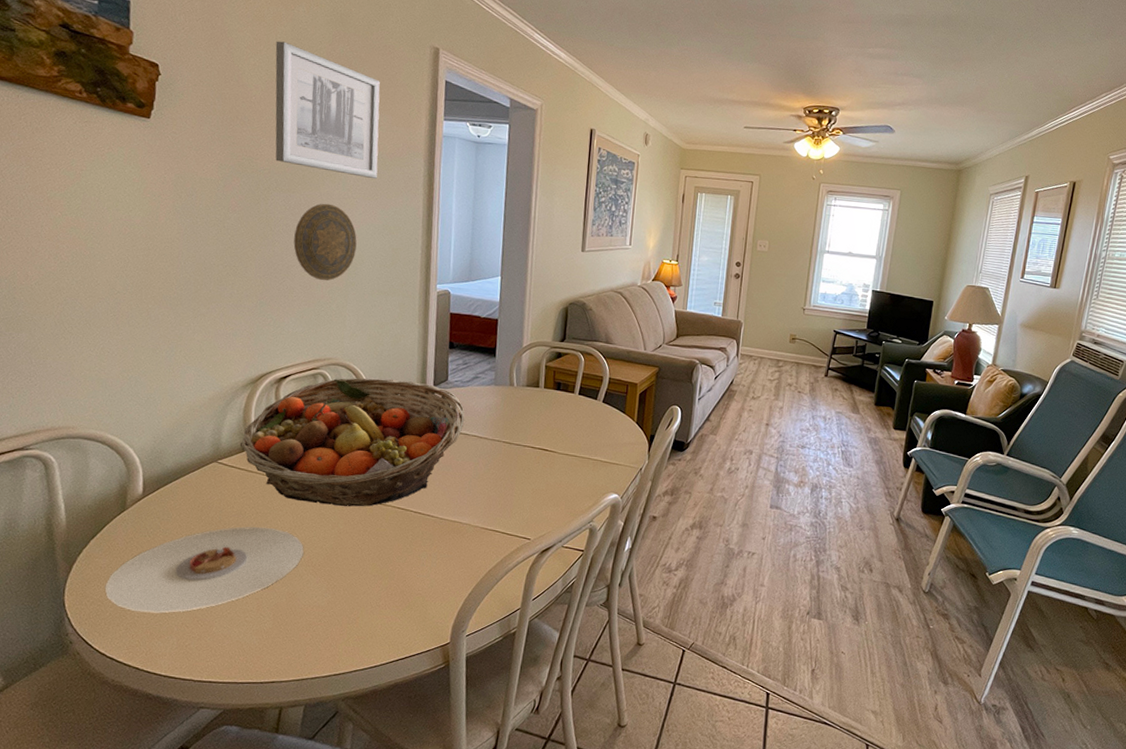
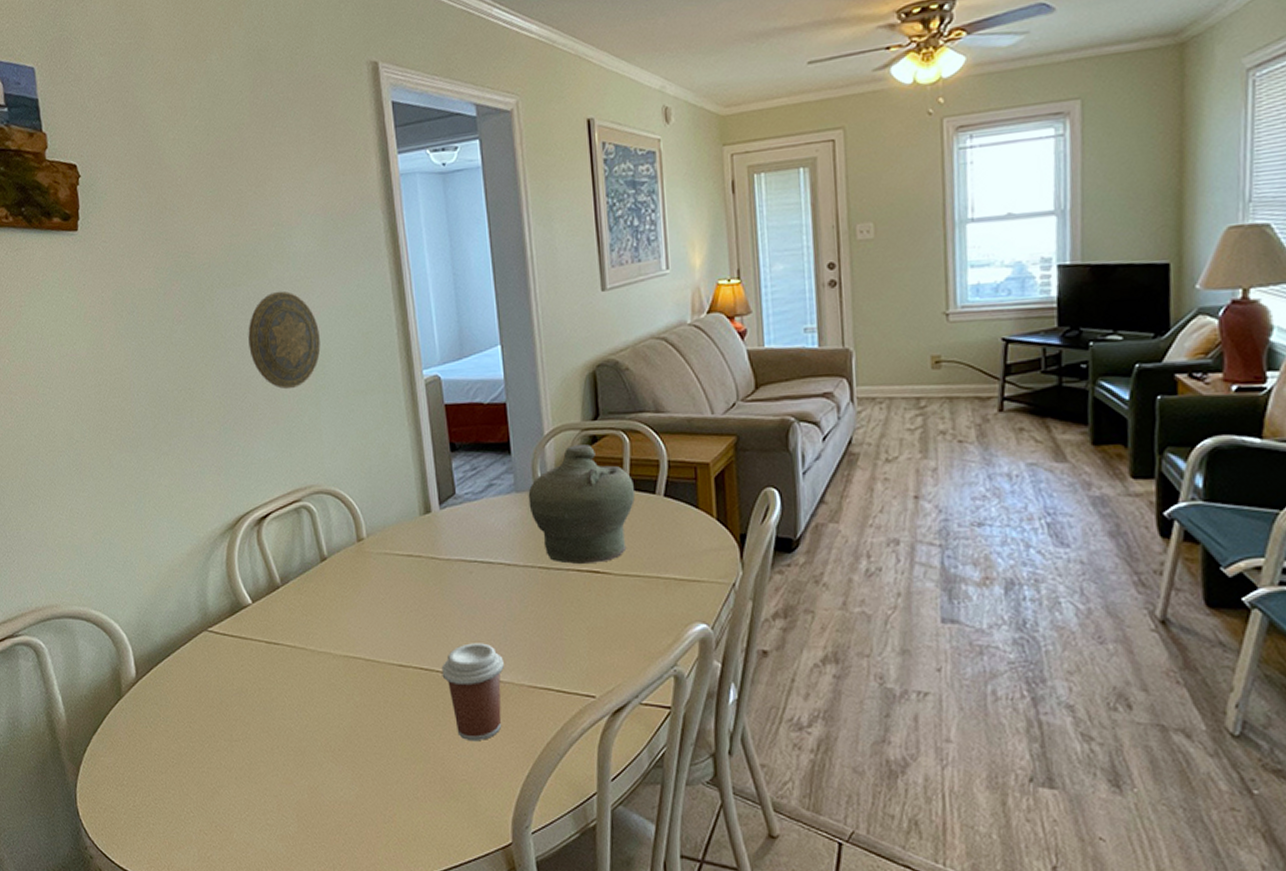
plate: present [105,527,304,613] -> none [115,707,319,819]
fruit basket: present [239,378,466,507] -> none [228,501,485,673]
wall art: present [275,41,380,179] -> none [192,102,330,251]
coffee cup: none [414,492,465,566] -> present [441,643,504,742]
jar: none [503,357,583,444] -> present [528,444,636,565]

